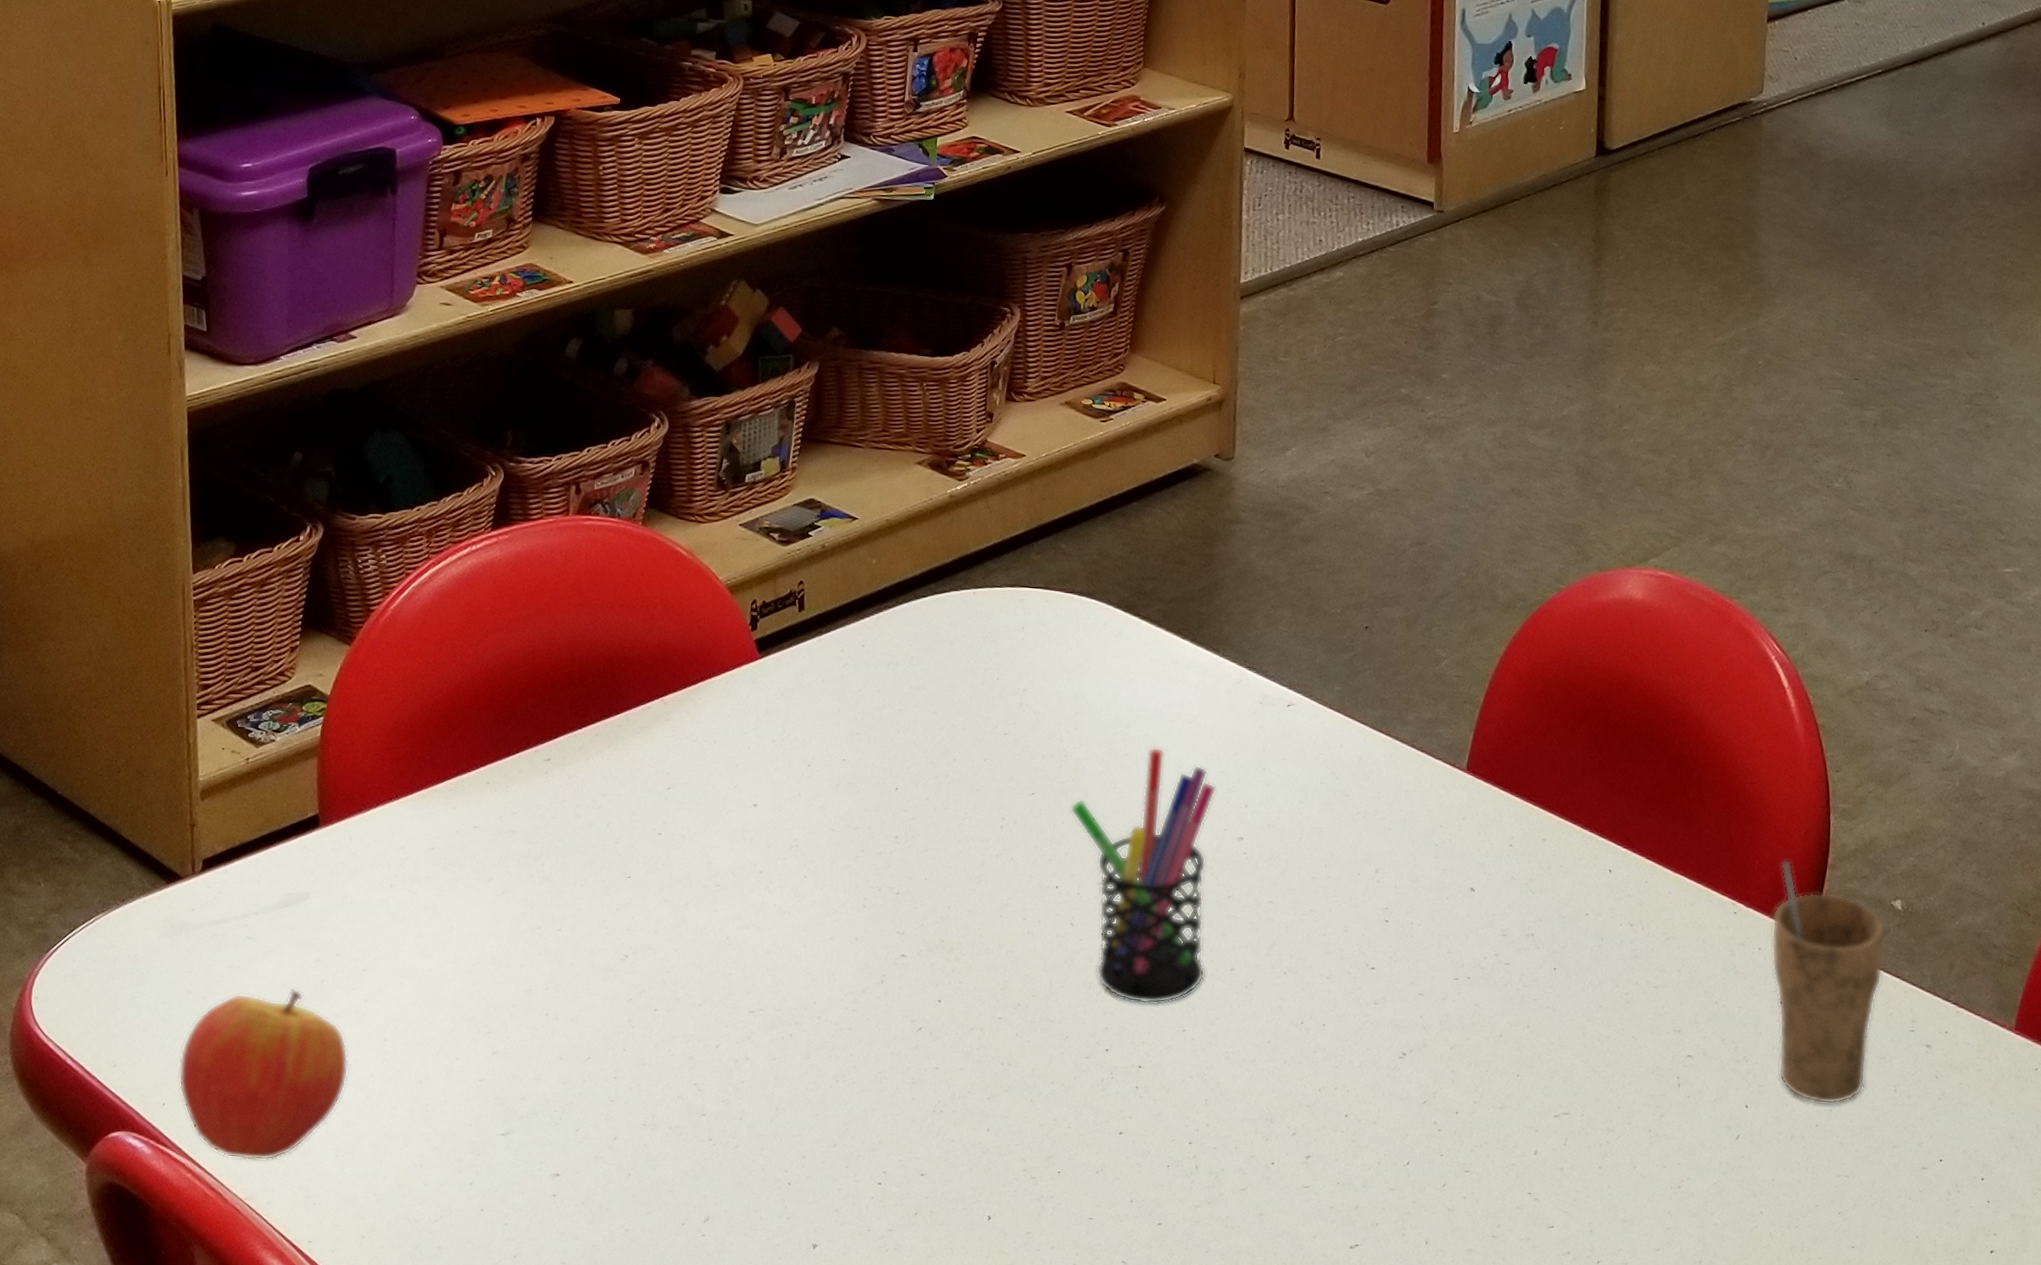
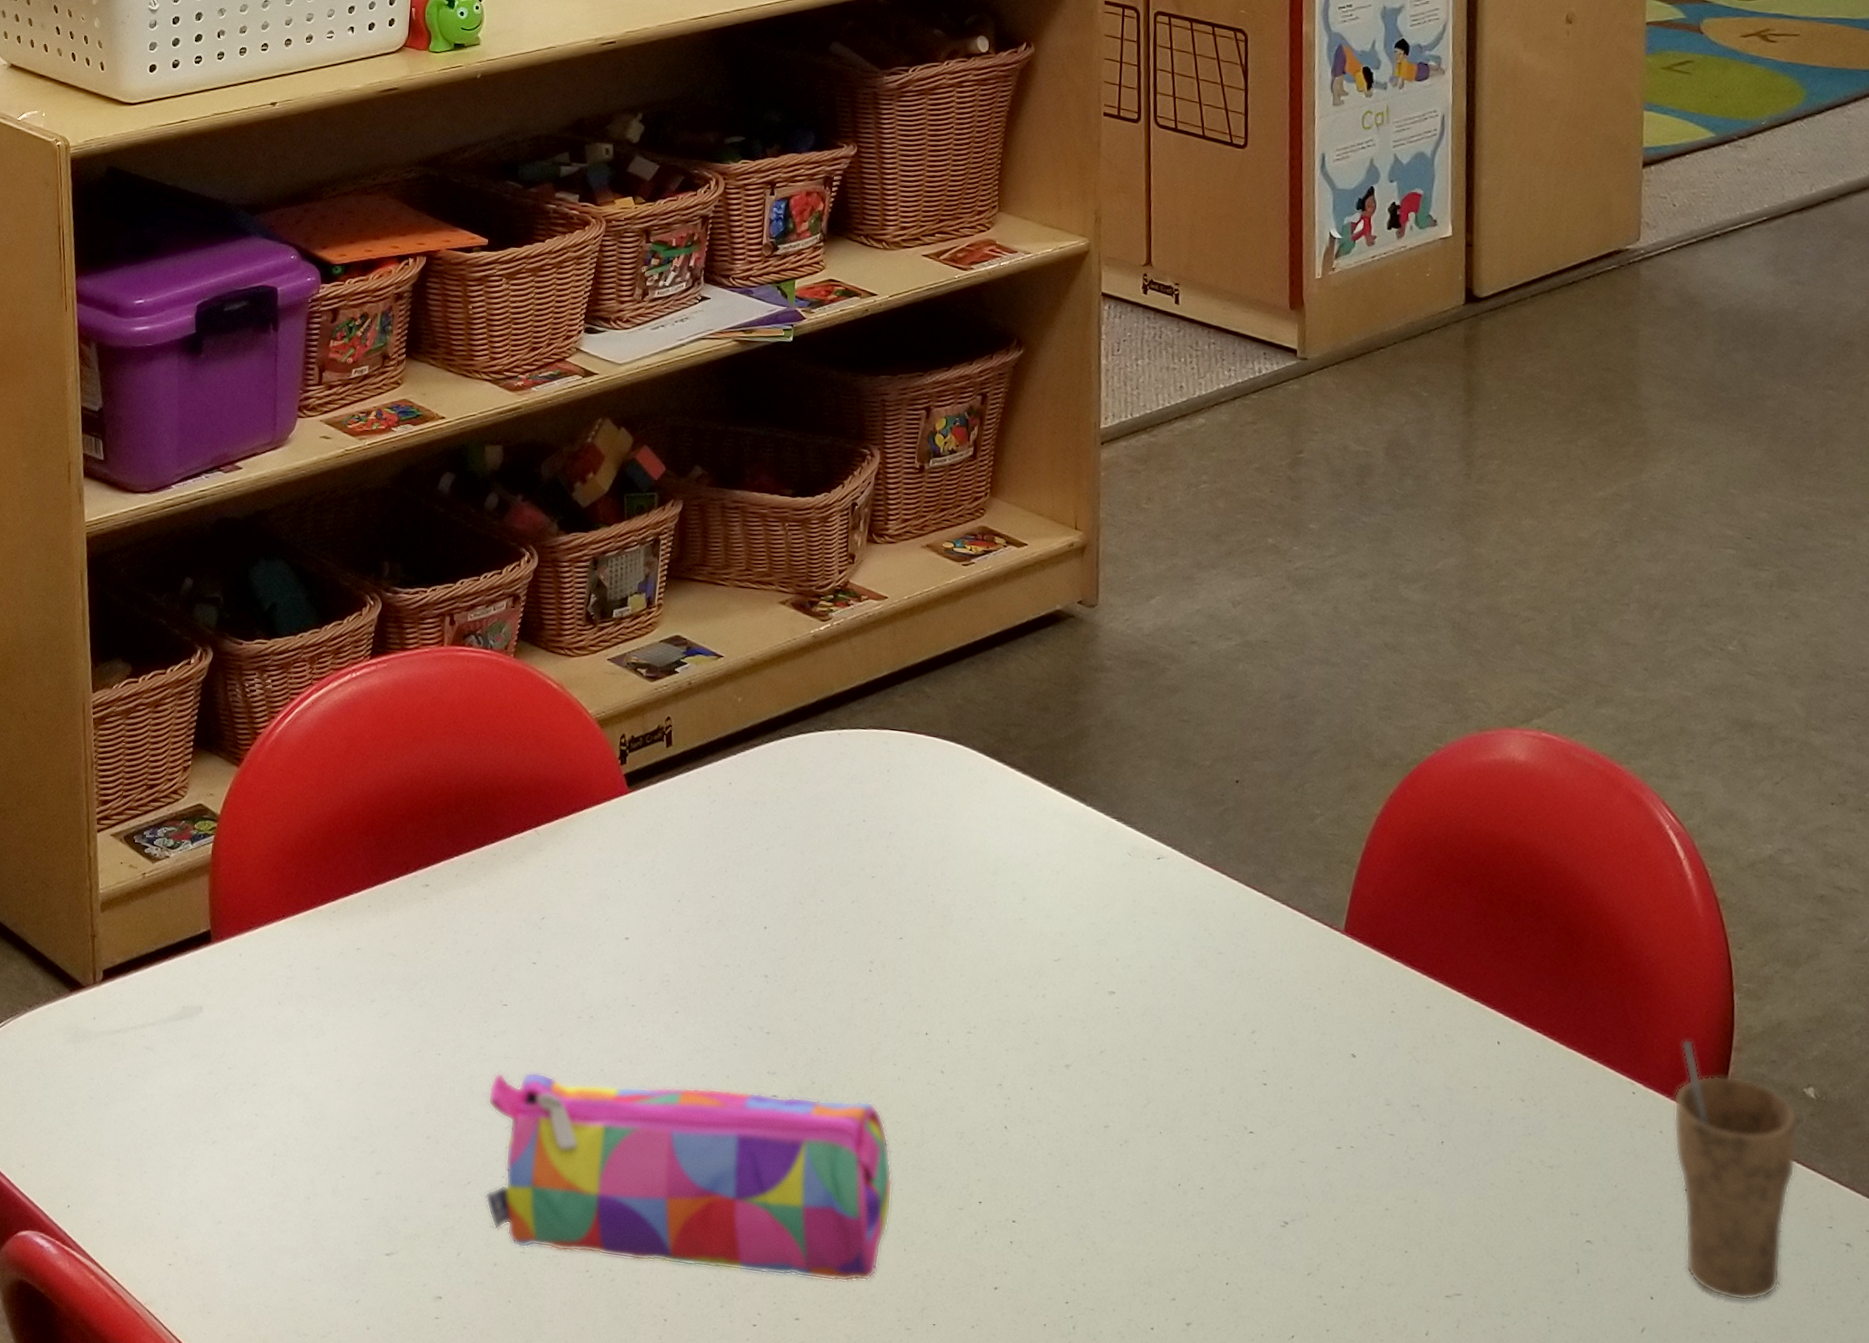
apple: present [178,989,349,1161] -> none [82,1100,241,1268]
pencil case: none [605,943,1020,1136] -> present [484,1071,893,1282]
pen holder: present [1070,747,1217,1004] -> none [939,895,1087,1158]

